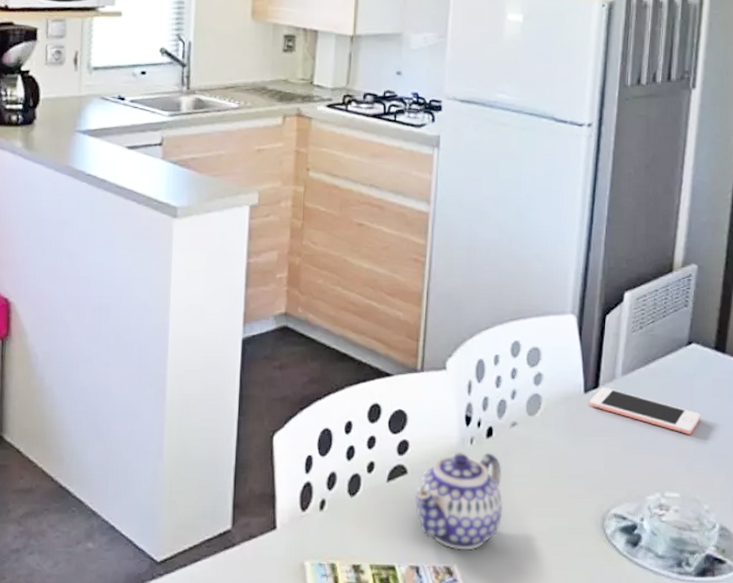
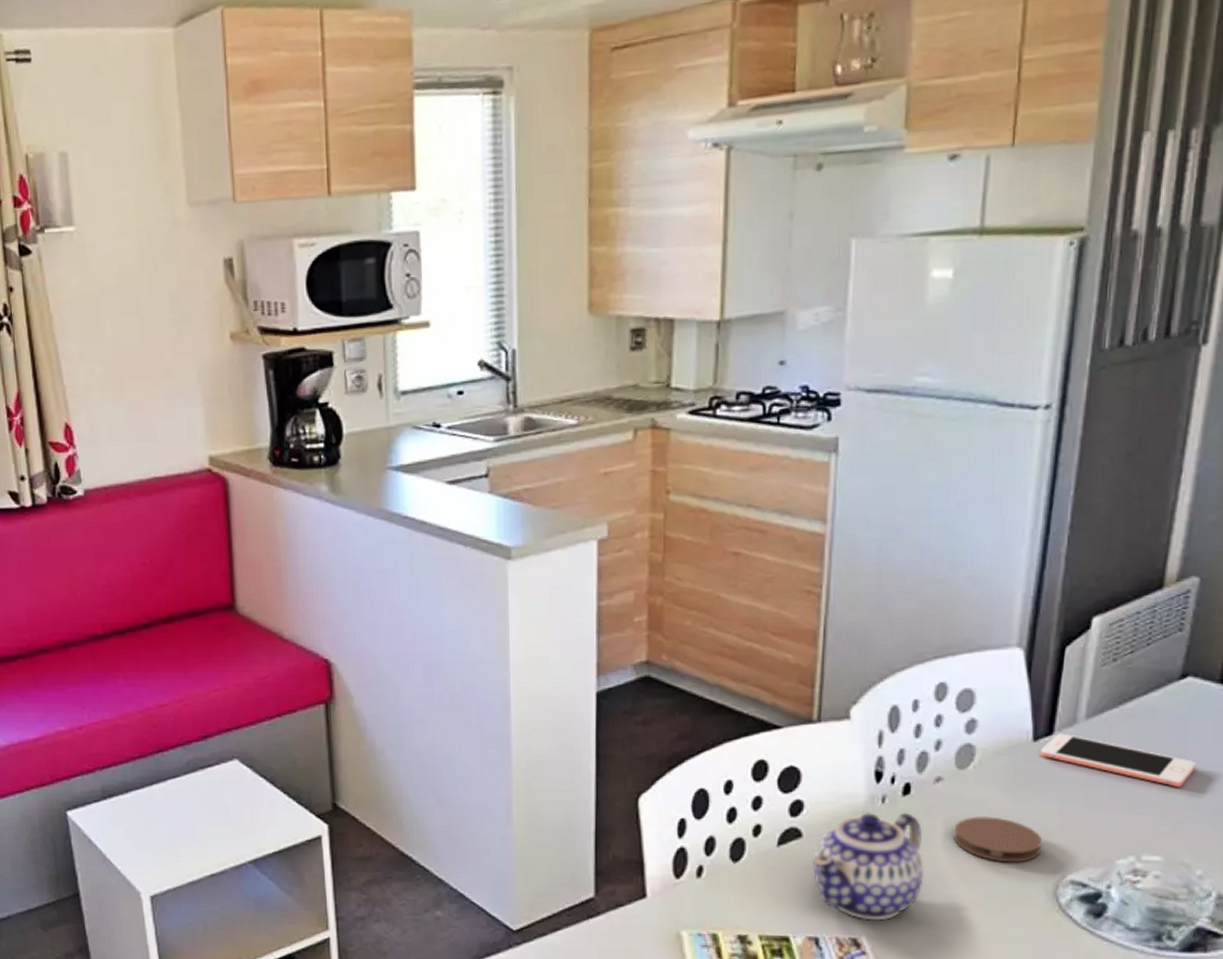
coaster: none [526,457,592,498] -> present [954,816,1042,863]

